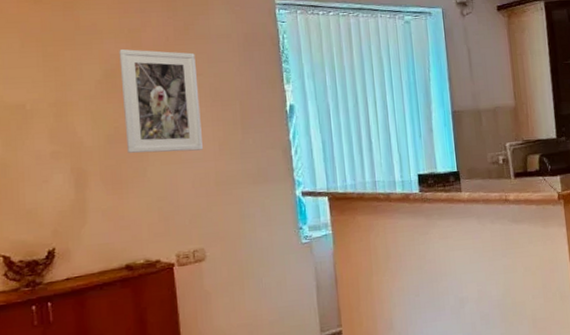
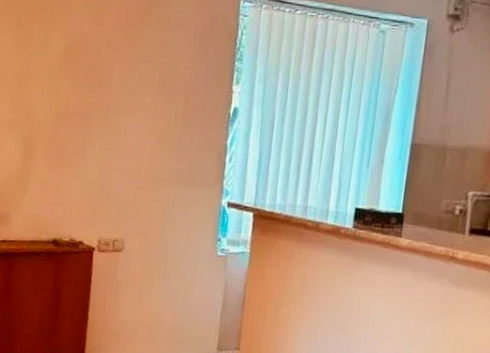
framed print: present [119,49,203,153] -> none [73,27,152,141]

